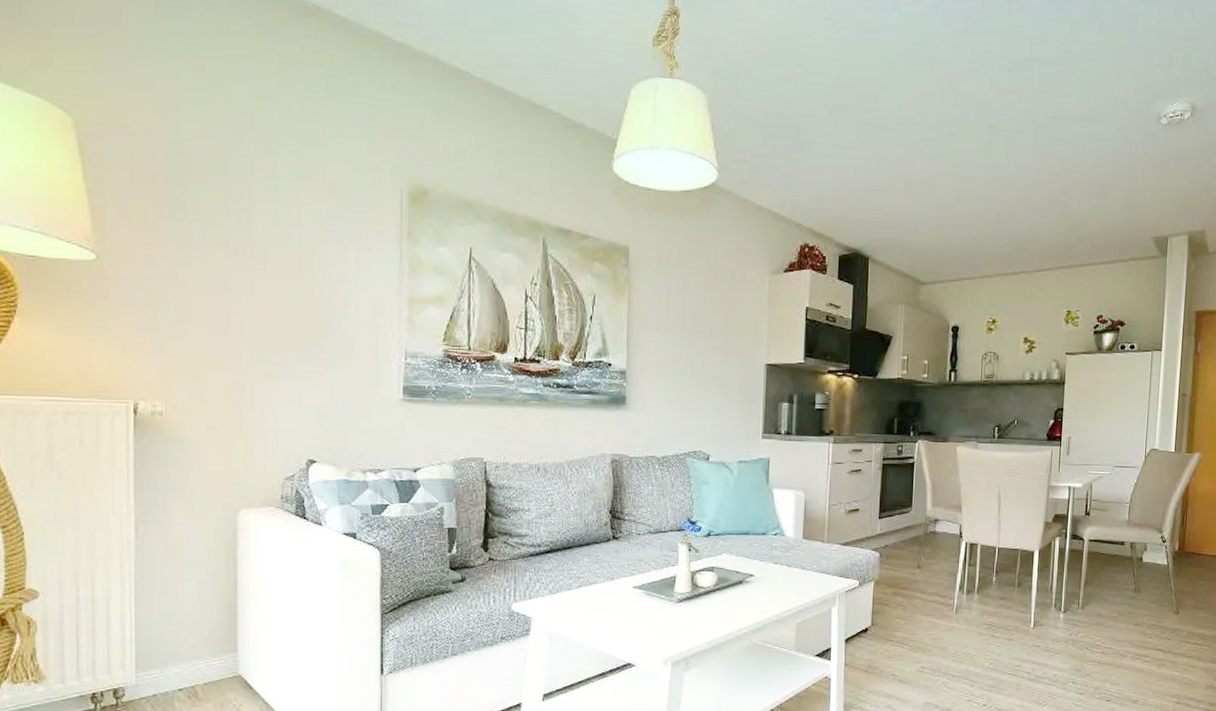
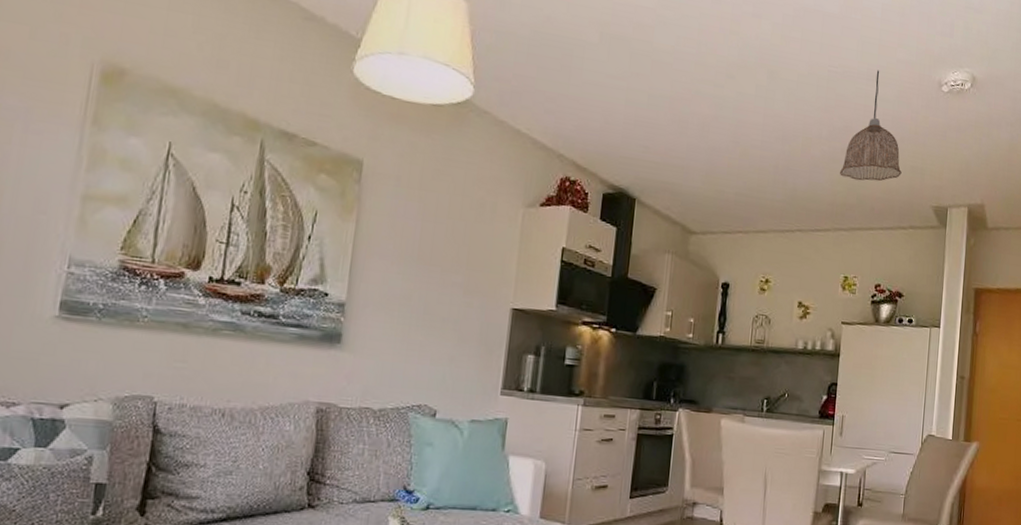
pendant lamp: none [1060,110,1121,220] -> present [840,70,902,182]

